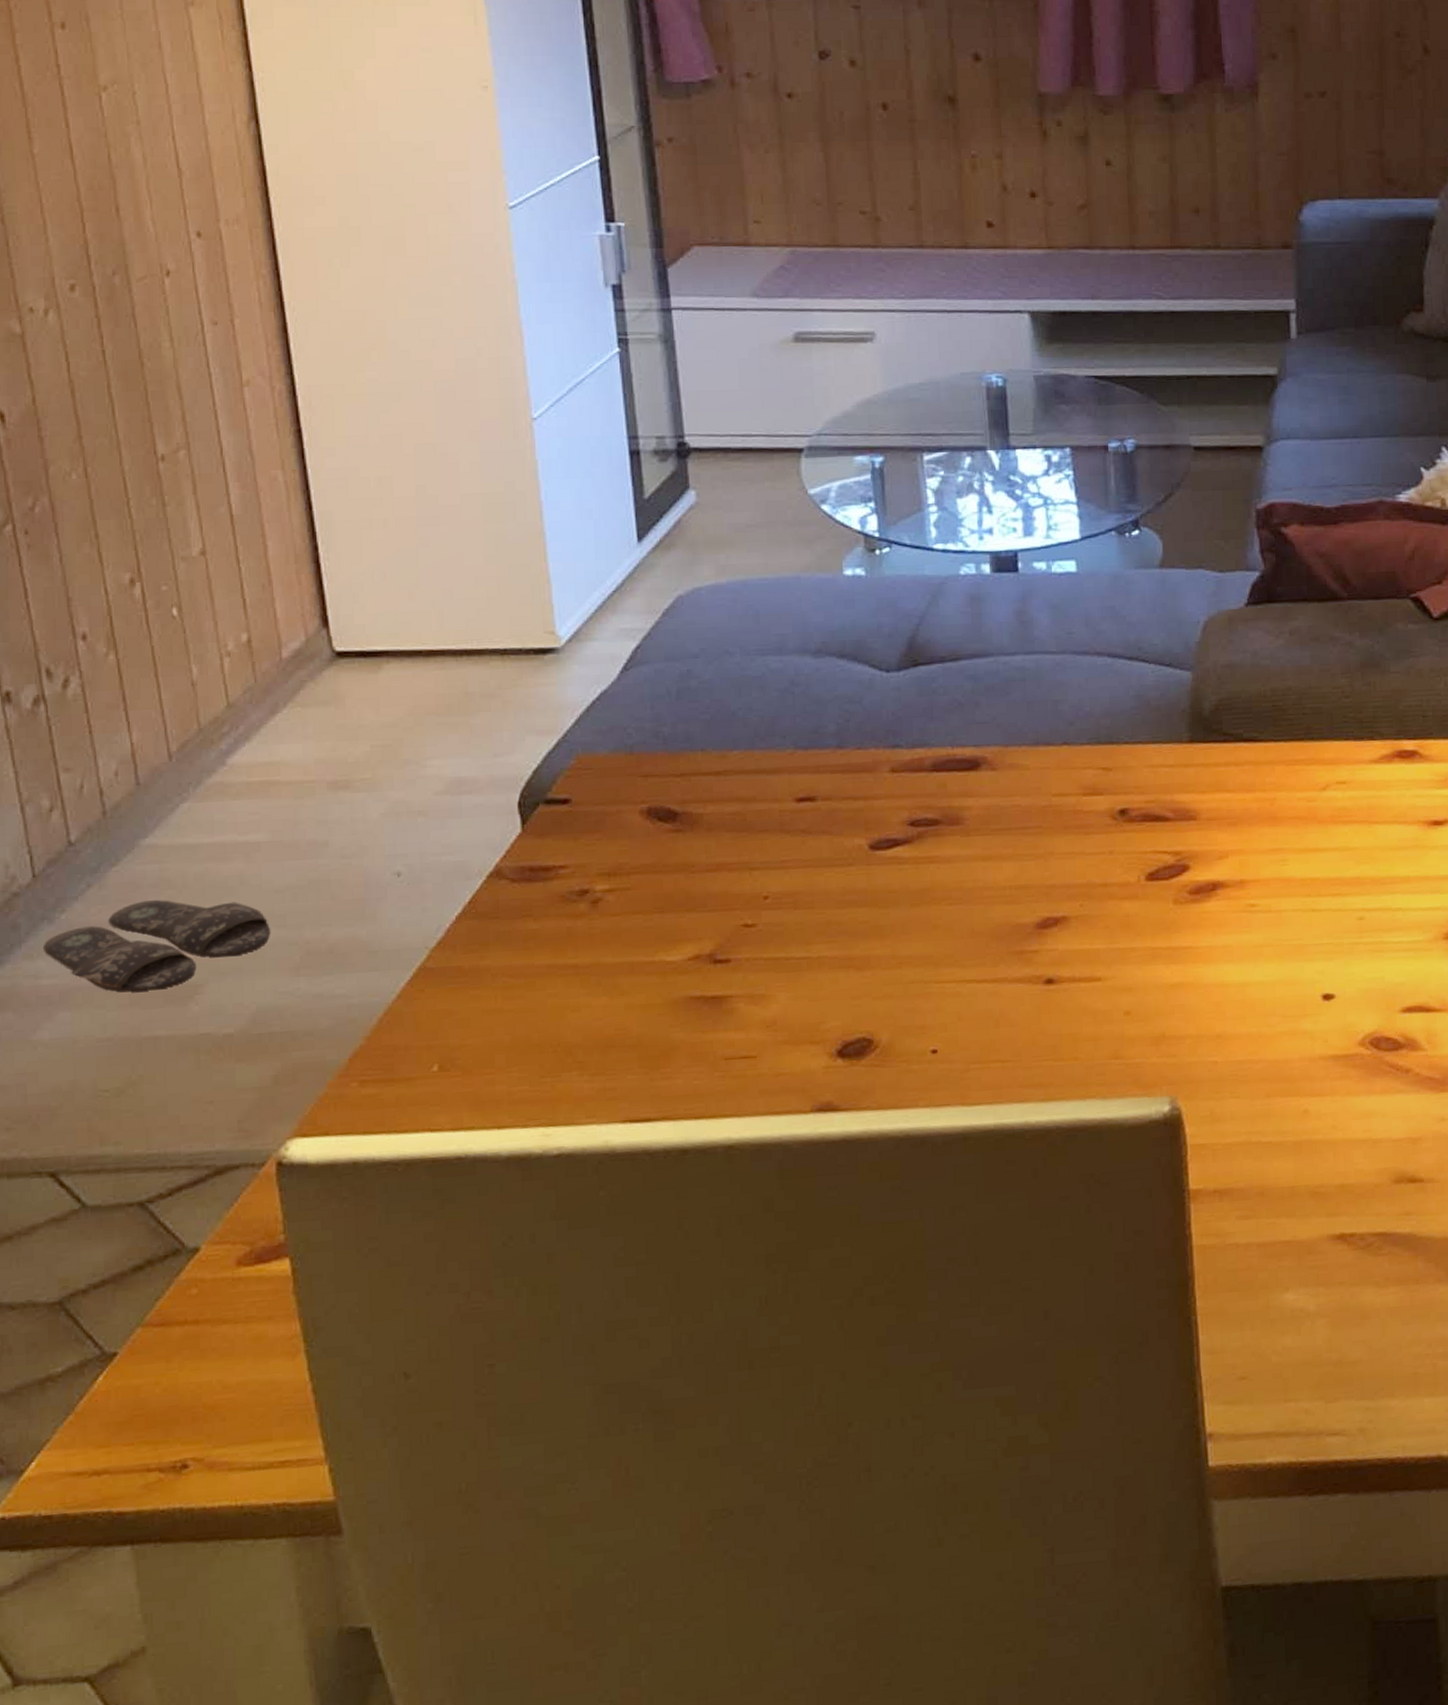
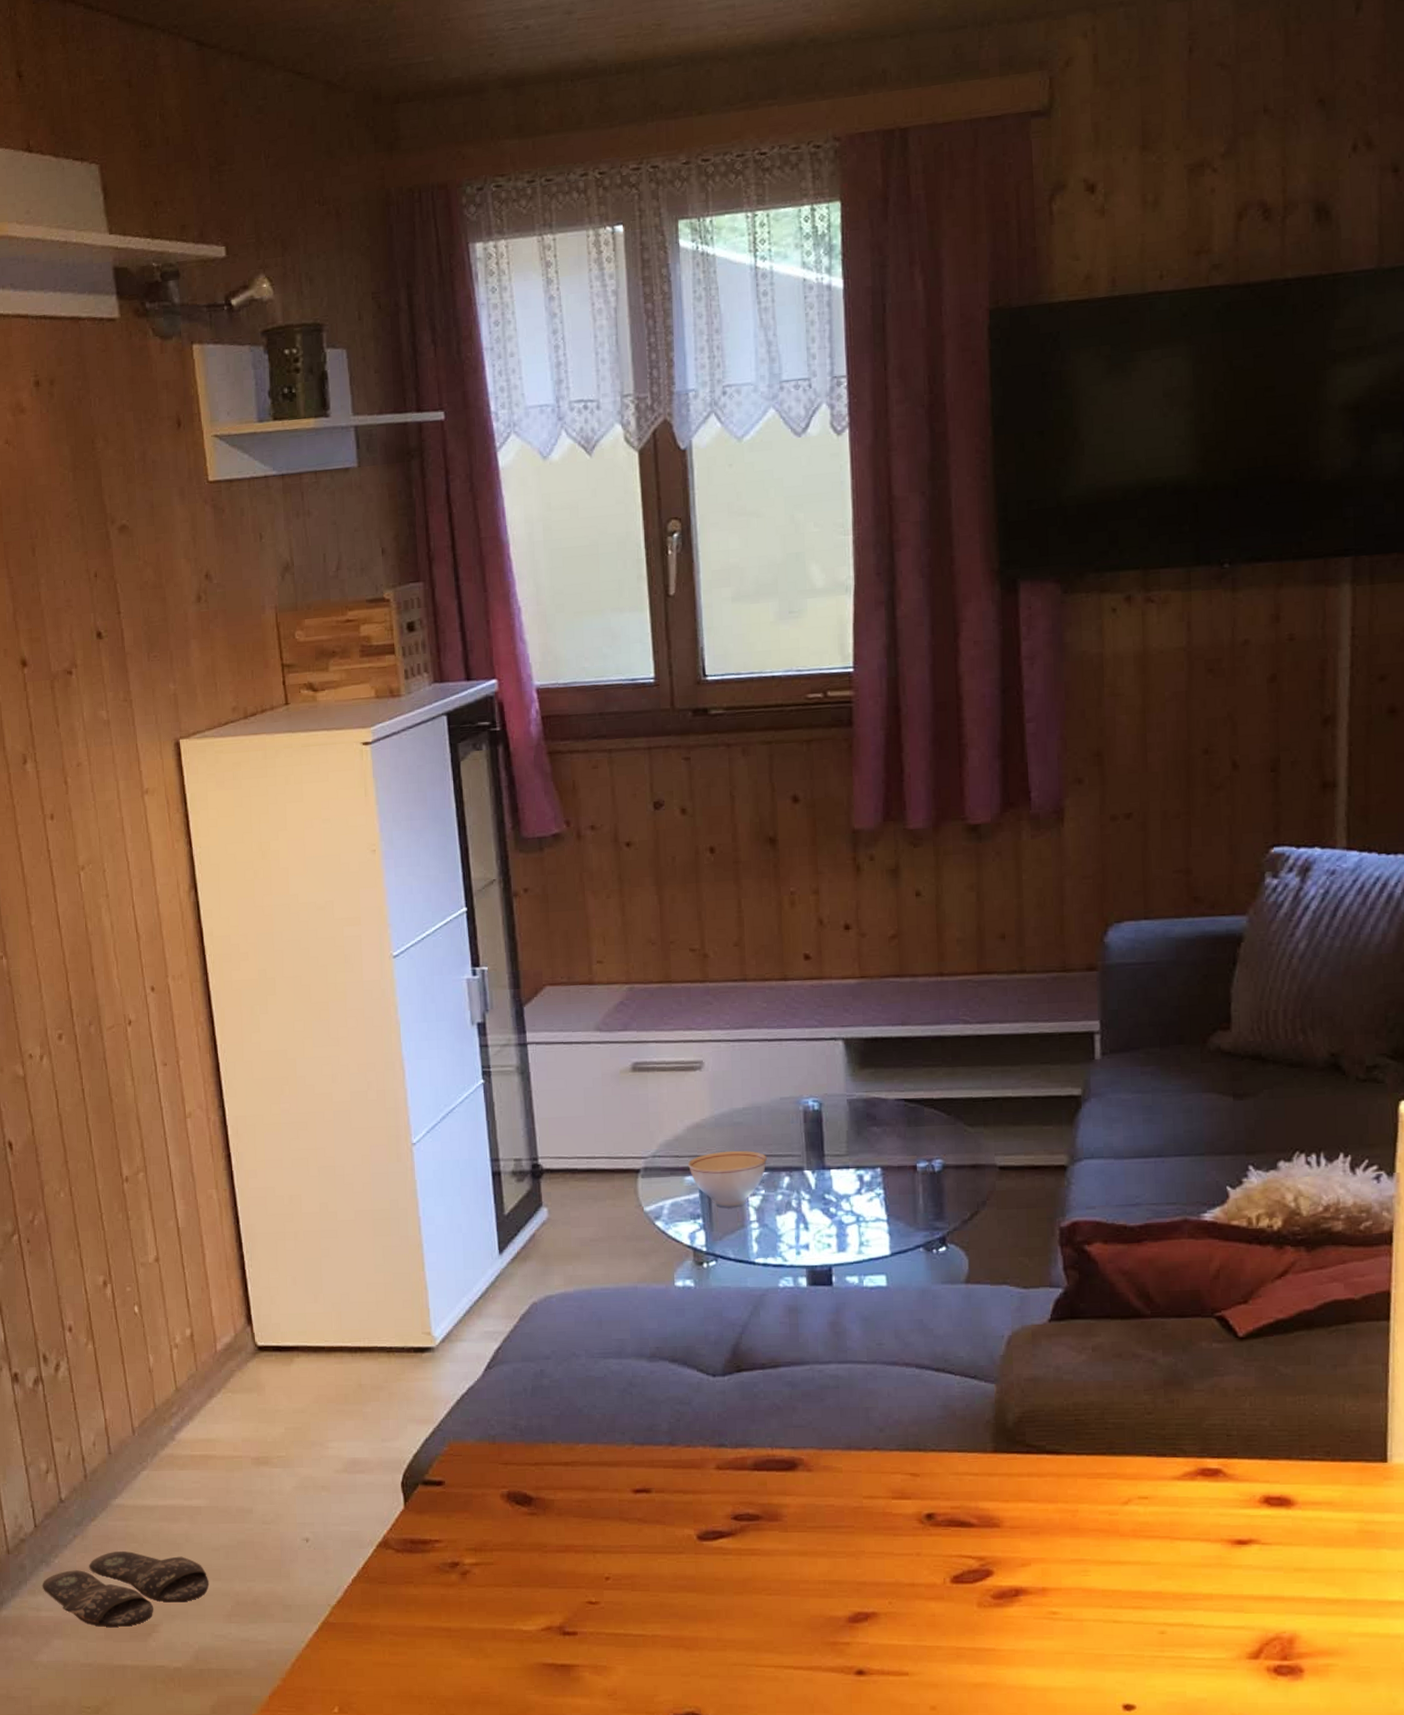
bowl: none [857,428,946,491] -> present [687,1150,767,1209]

